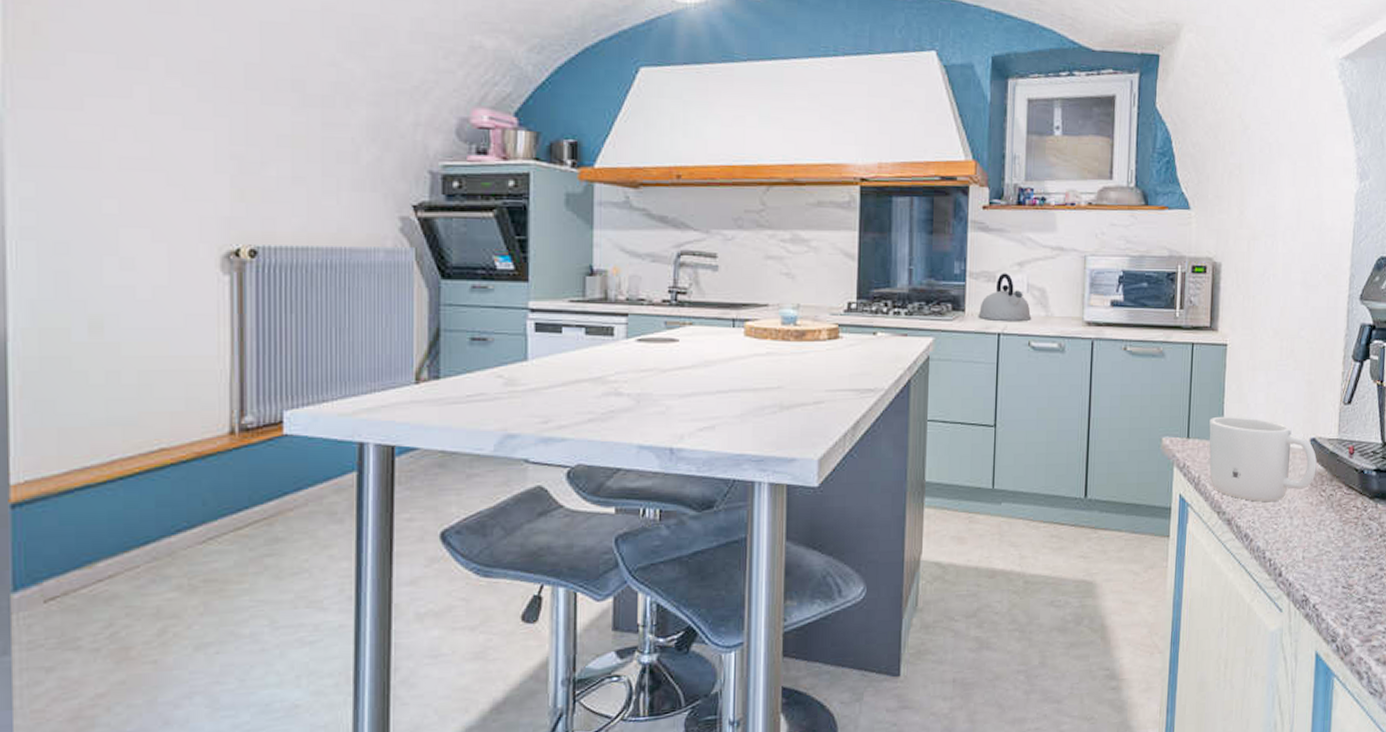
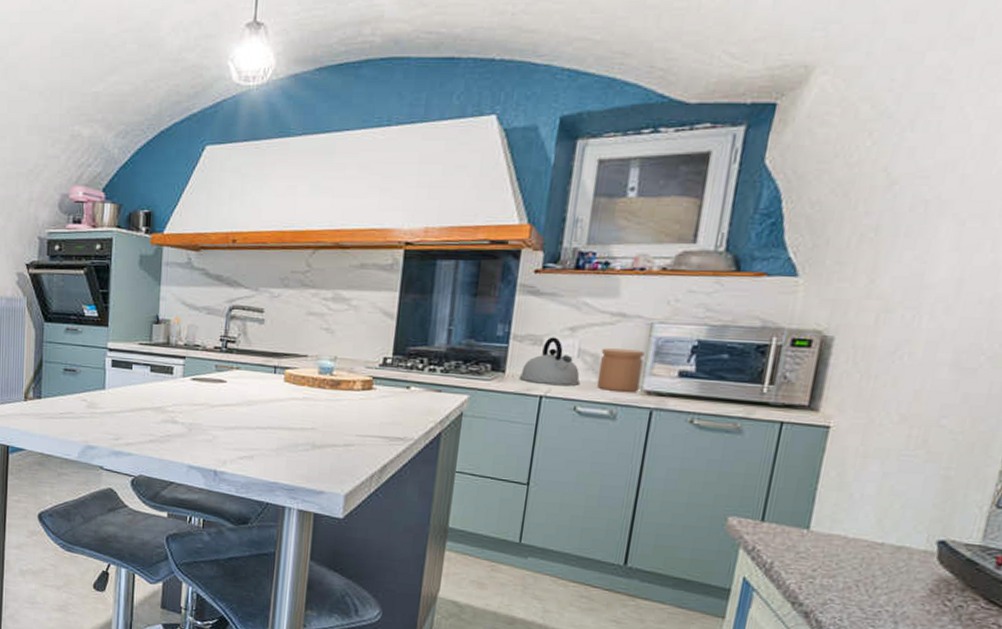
jar: none [1045,282,1082,325] -> present [596,348,645,393]
mug: present [1209,416,1318,502] -> none [786,502,945,603]

